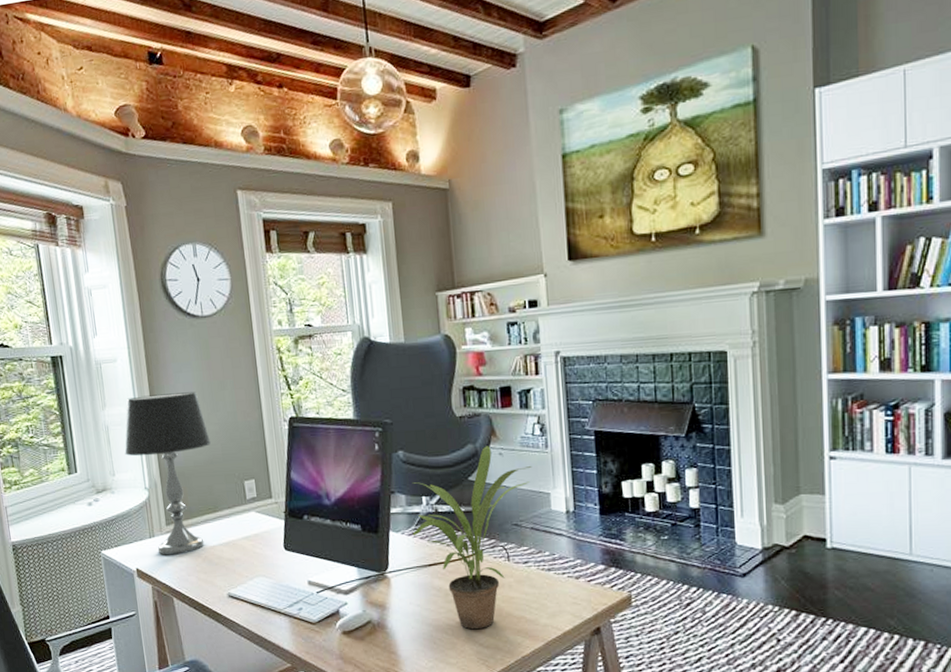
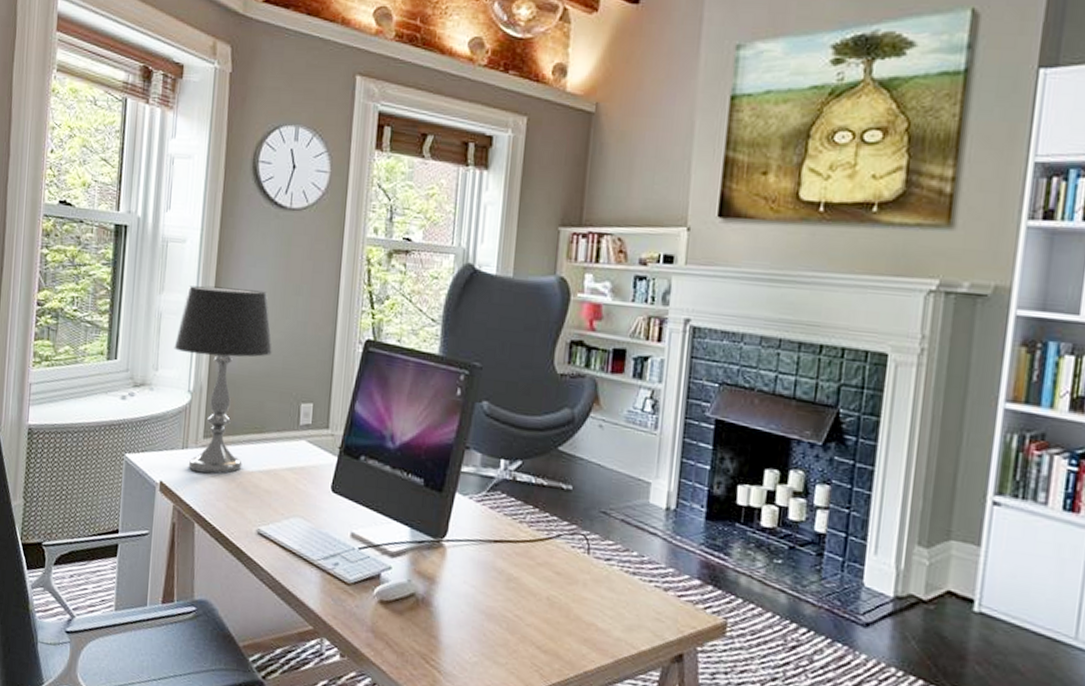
potted plant: present [412,446,532,630] -> none [481,414,635,629]

